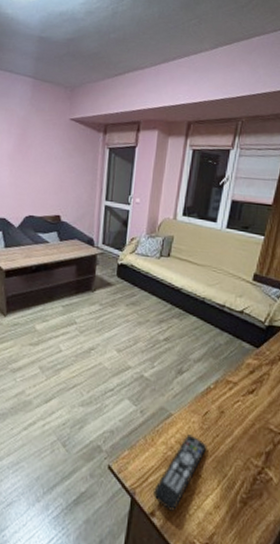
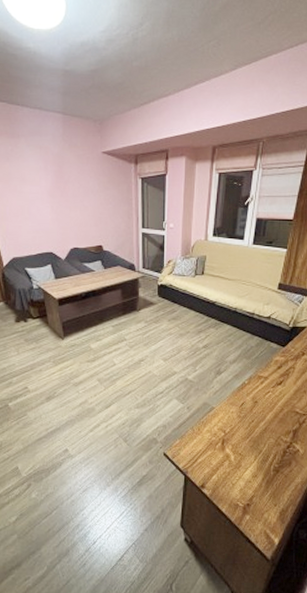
remote control: present [153,434,208,511] -> none [203,422,245,483]

